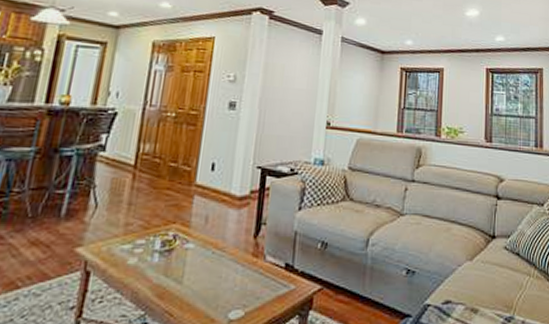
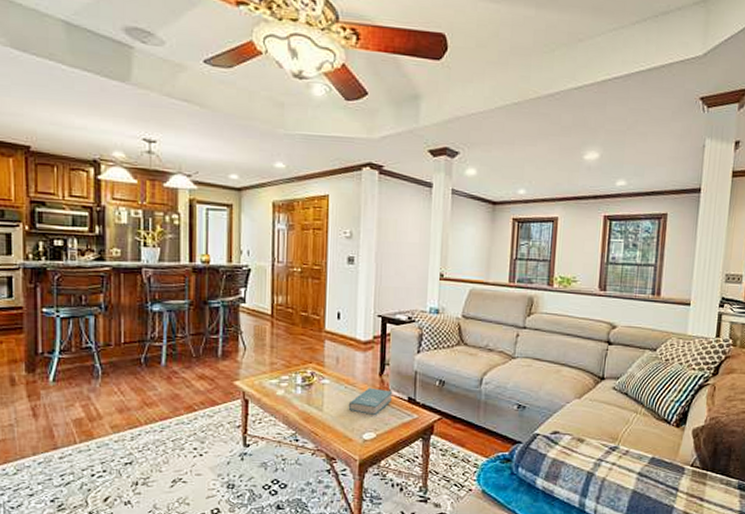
book: none [213,252,268,288] -> present [348,388,393,416]

